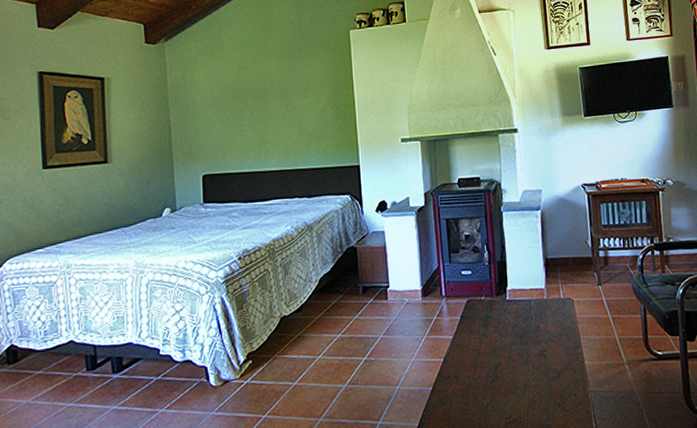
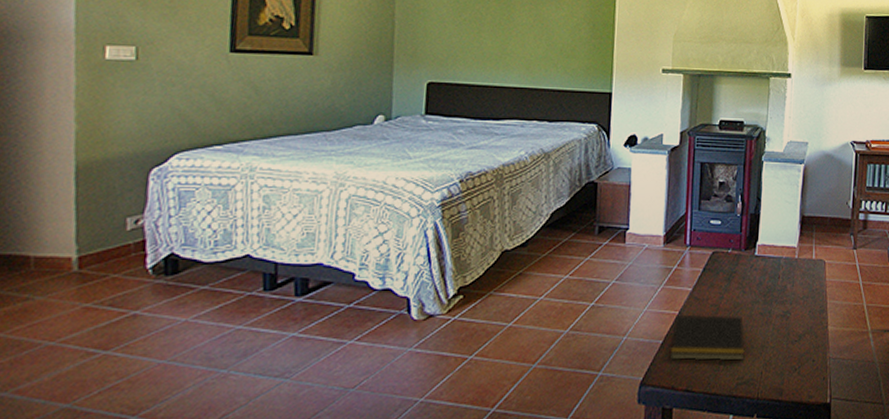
notepad: none [439,358,510,404] -> present [670,314,745,361]

